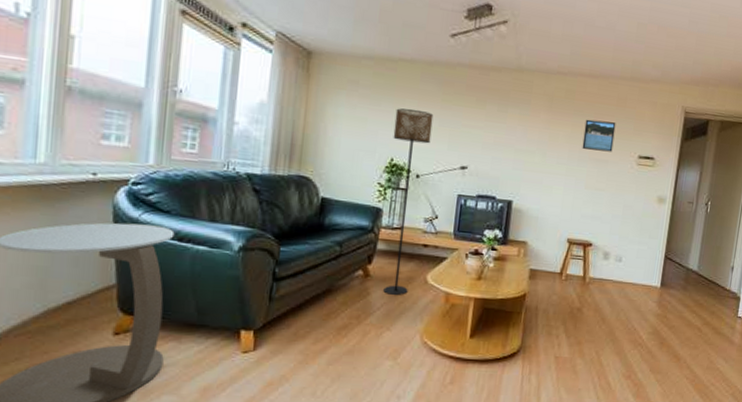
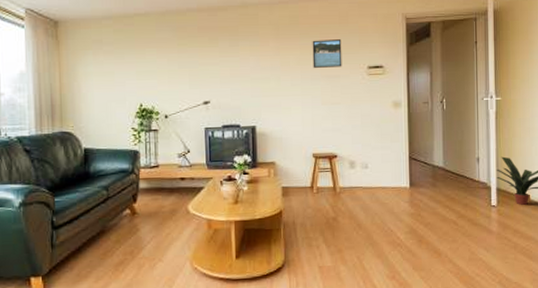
floor lamp: present [383,108,434,296] -> none [138,56,173,229]

